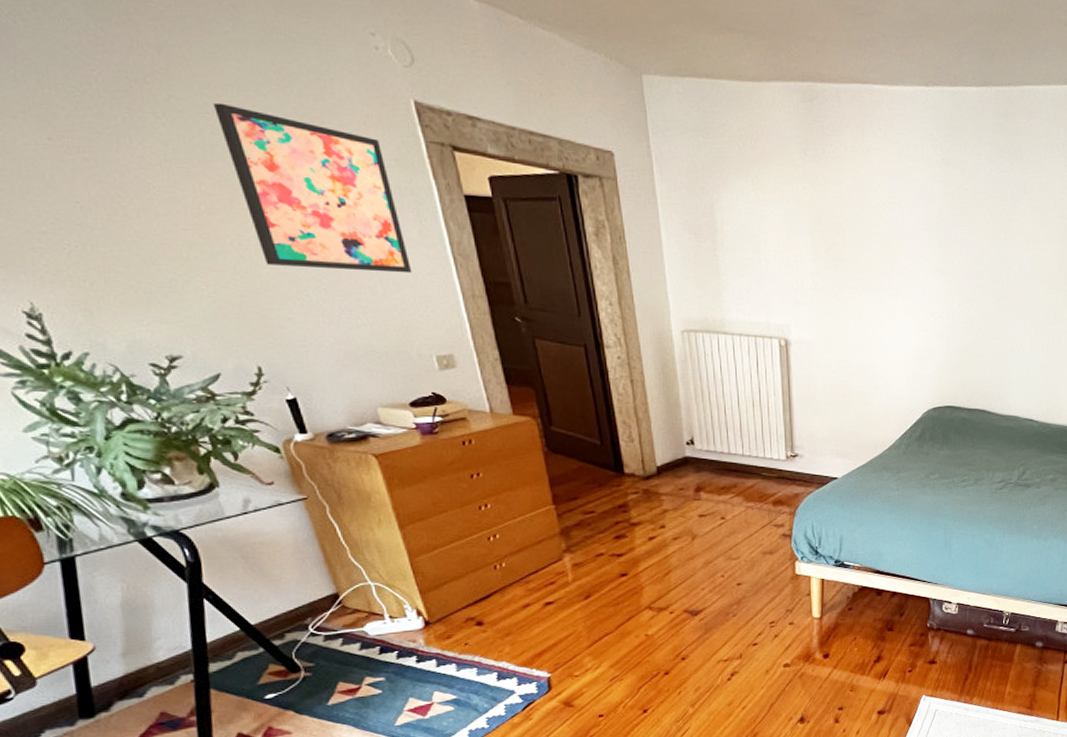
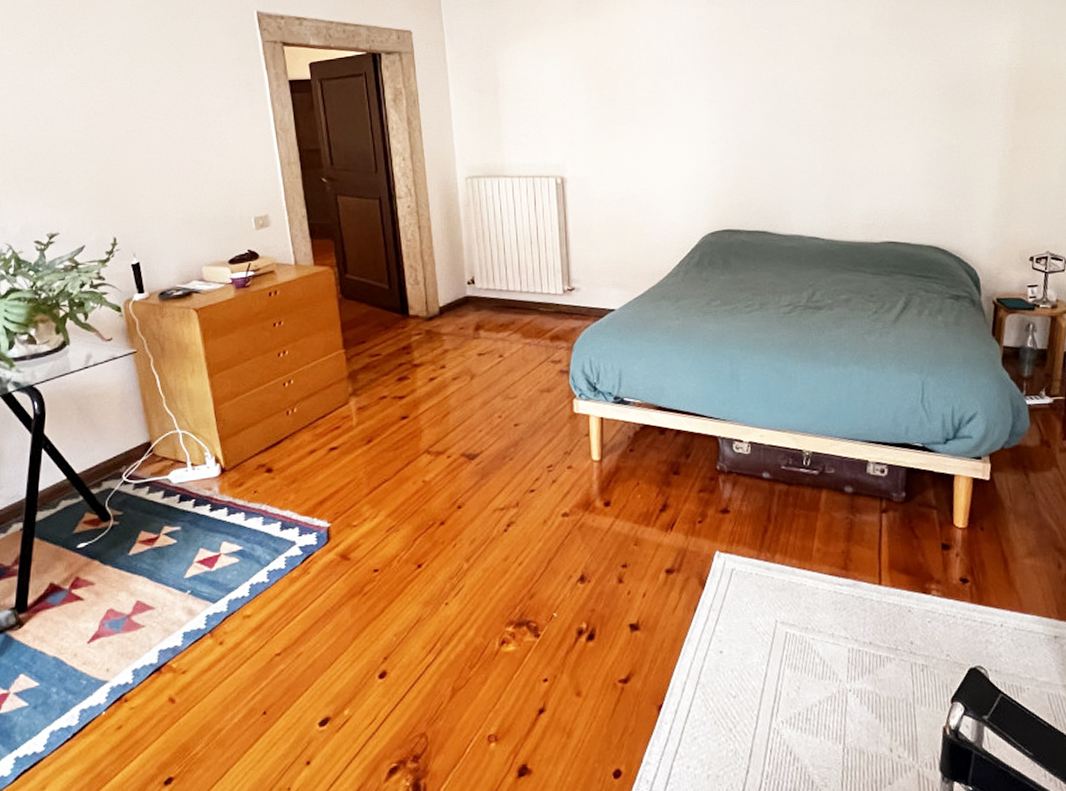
wall art: present [212,102,413,274] -> none [110,32,242,153]

